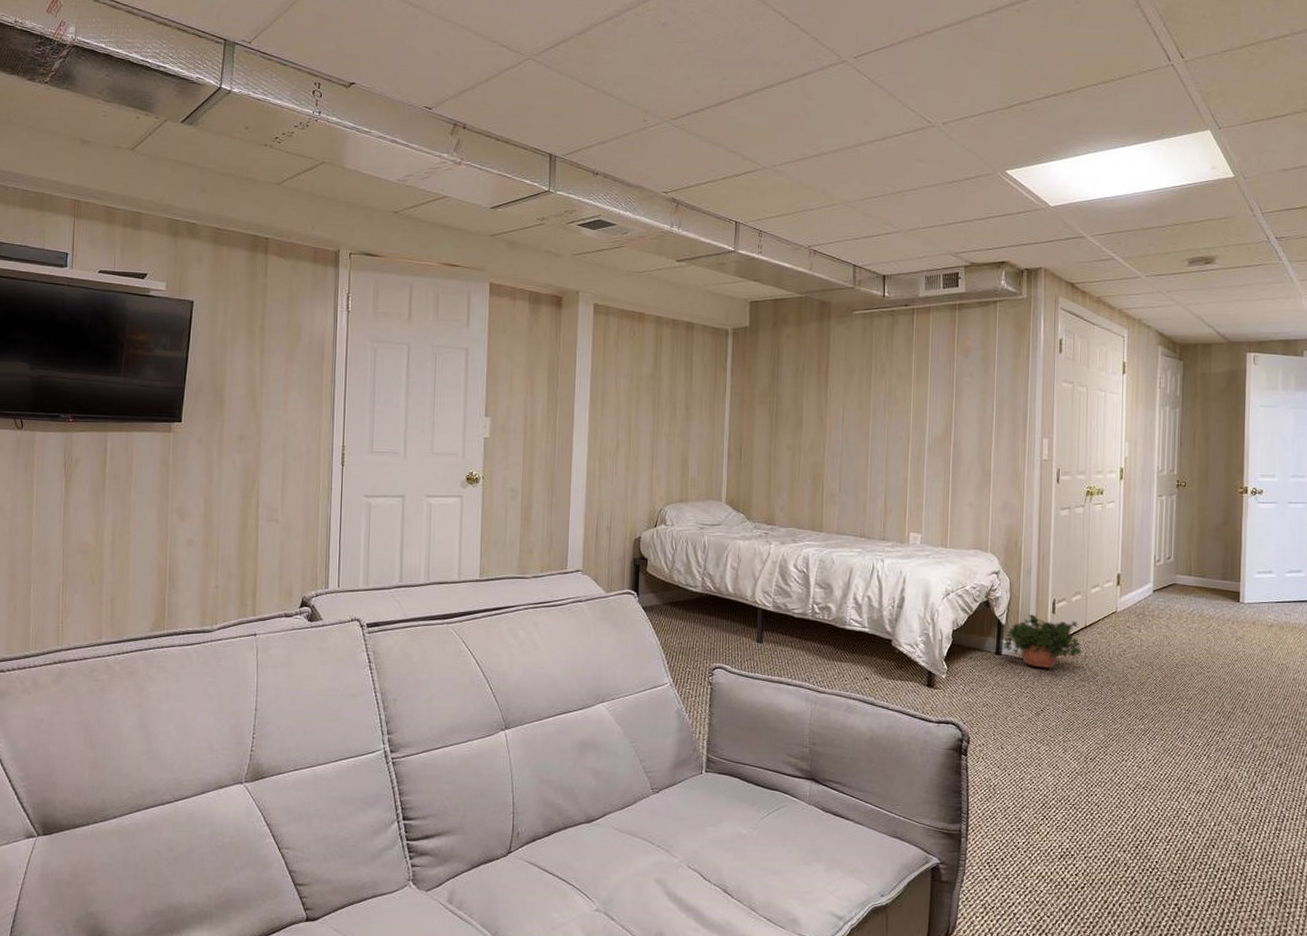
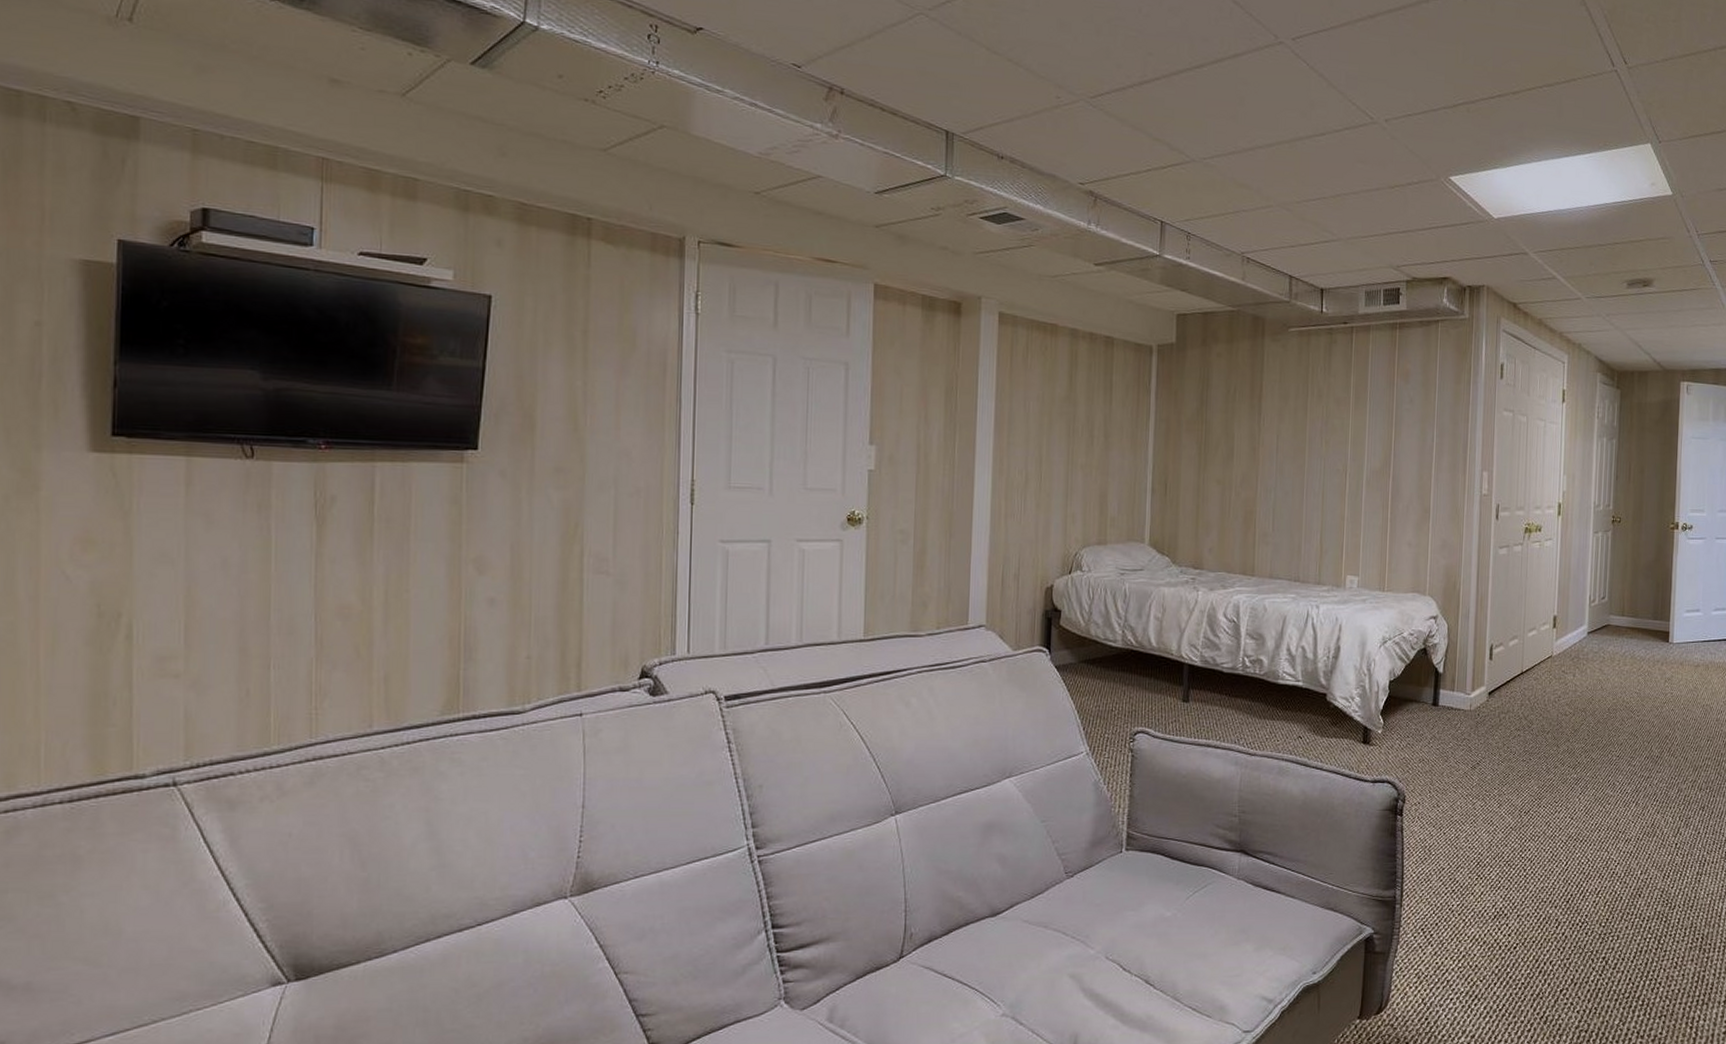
potted plant: present [999,614,1084,673] -> none [1437,661,1520,723]

